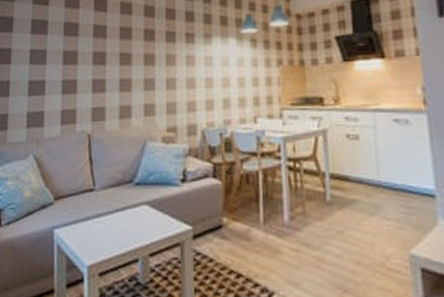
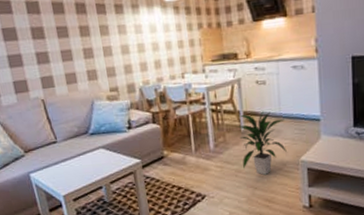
indoor plant: none [321,175,390,271] -> present [237,111,287,175]

